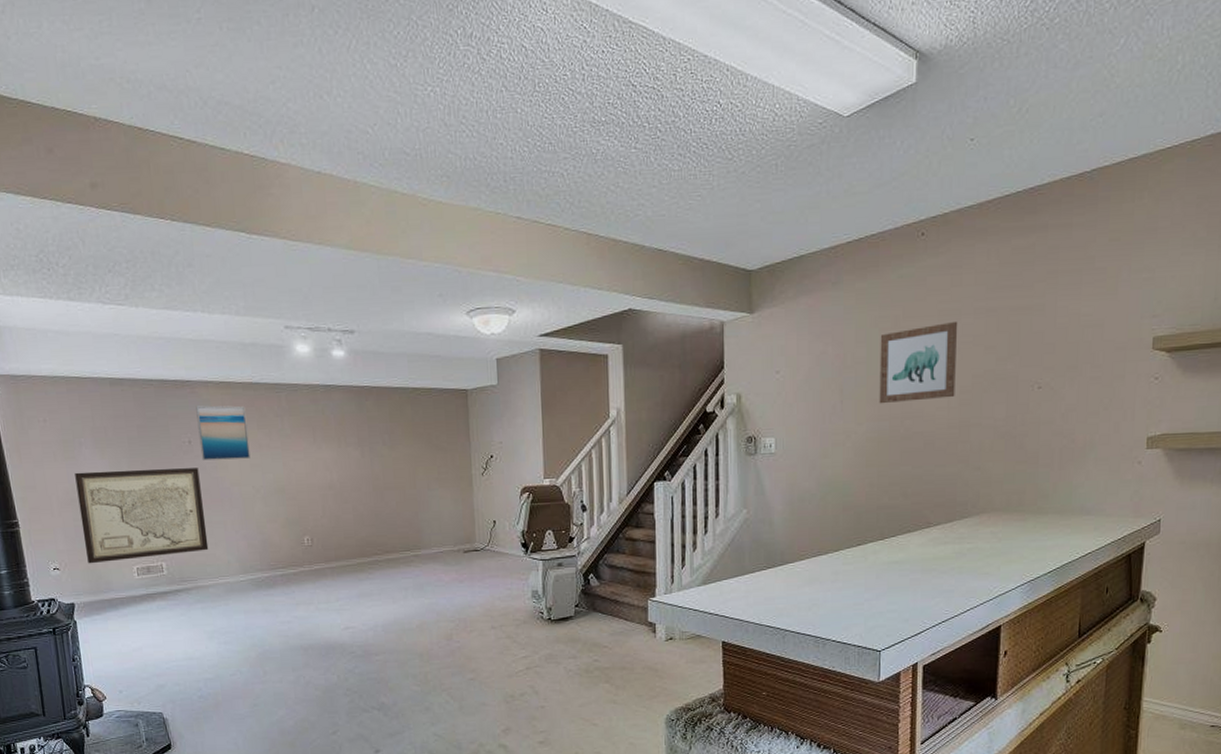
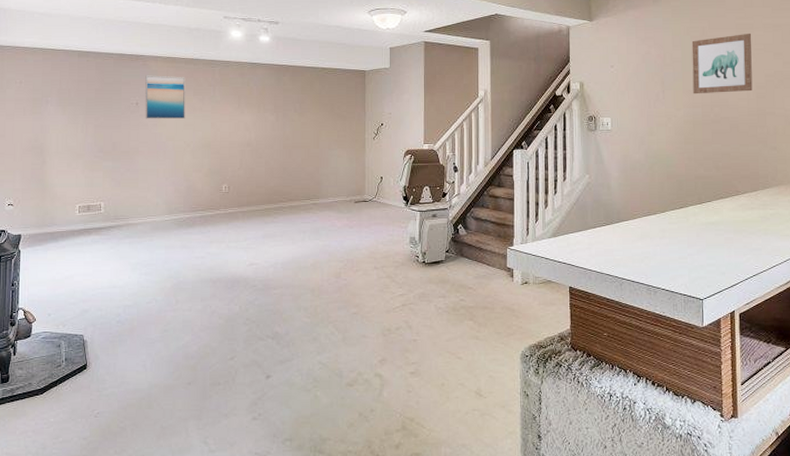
wall art: present [75,468,209,564] -> none [37,124,142,202]

